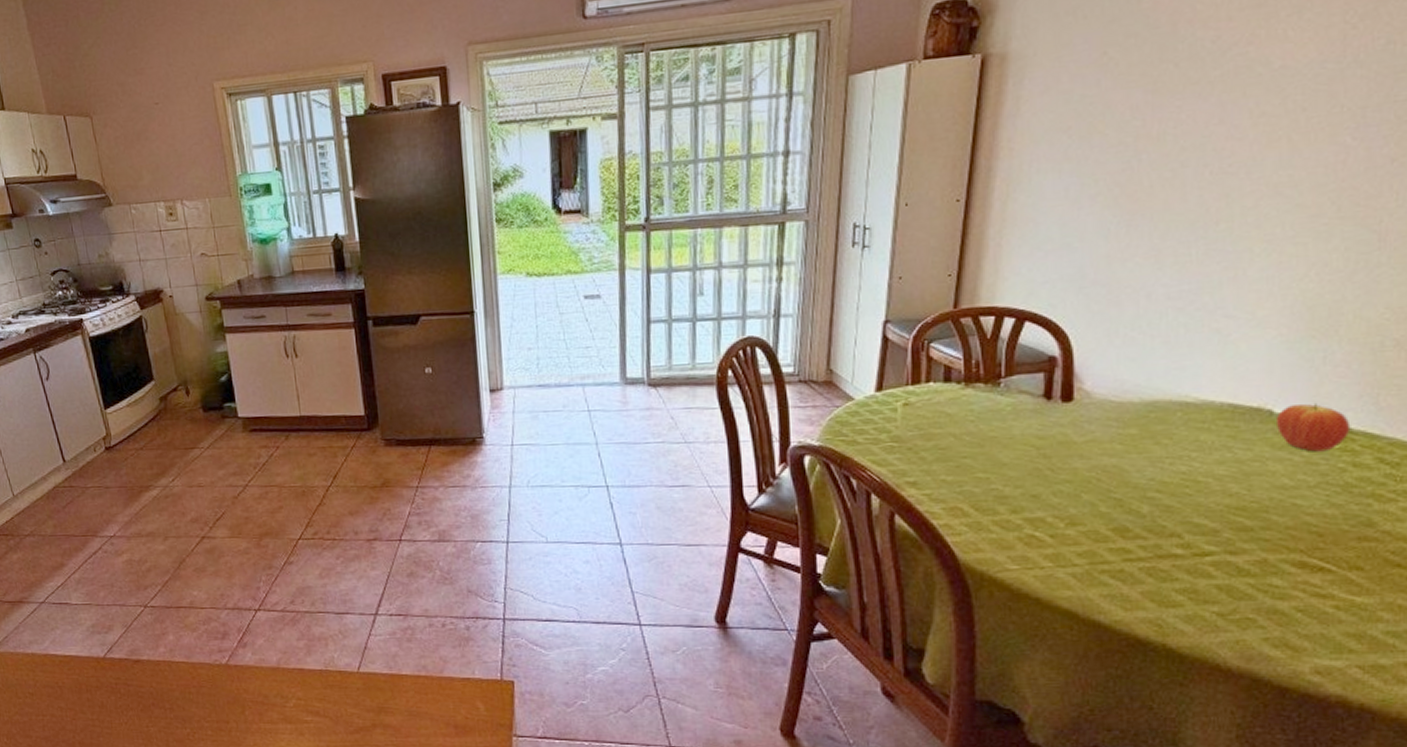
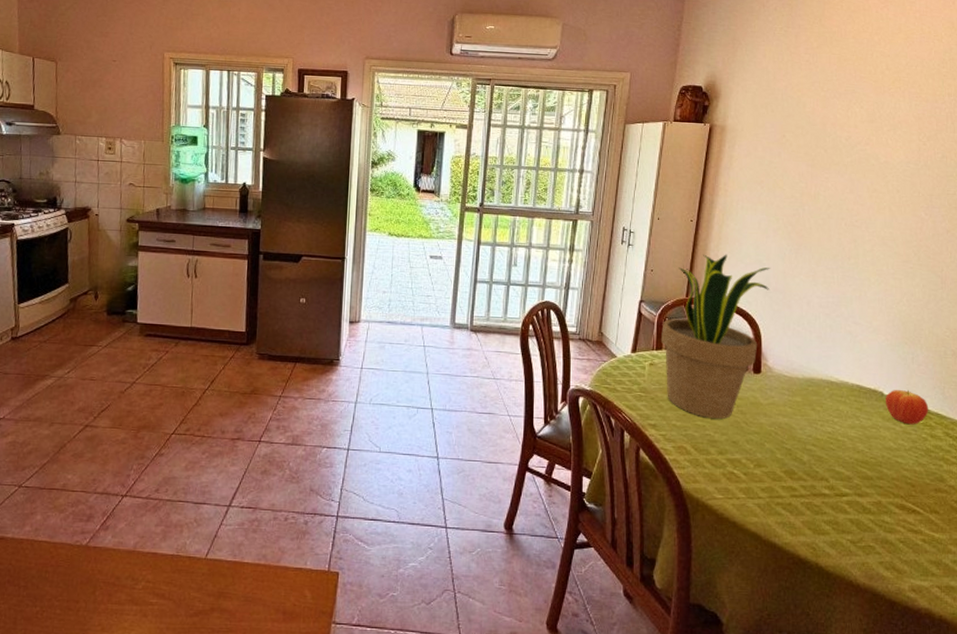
potted plant: none [919,241,1086,468] -> present [661,254,770,420]

